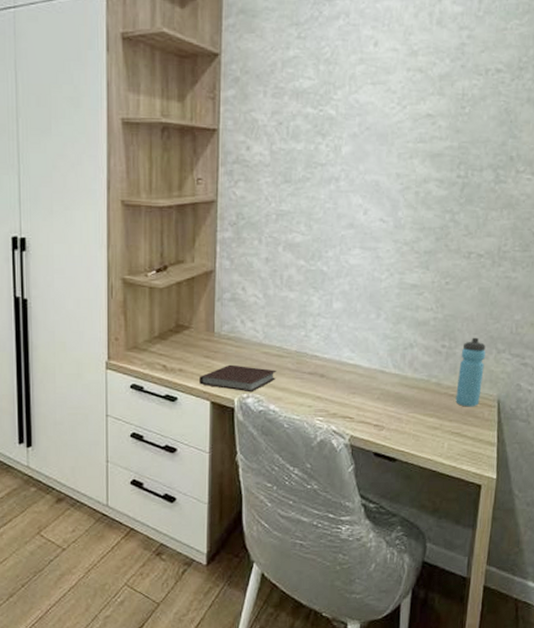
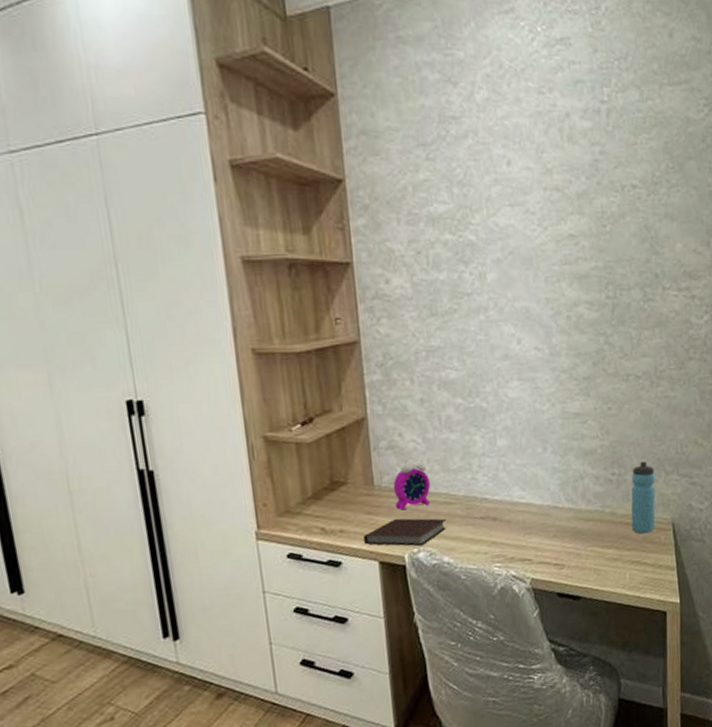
alarm clock: none [231,310,266,358] -> present [393,456,431,511]

